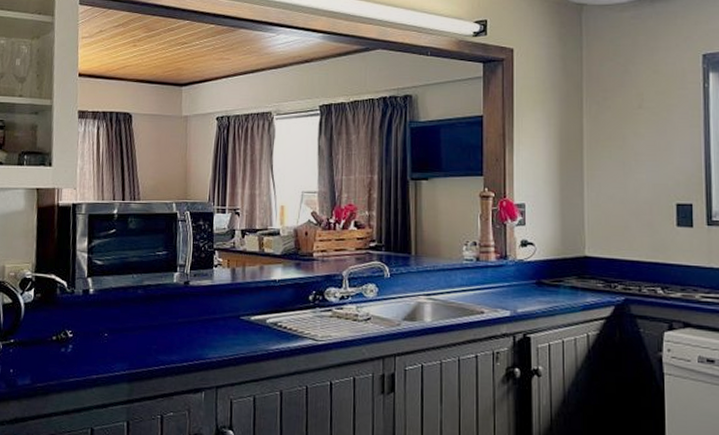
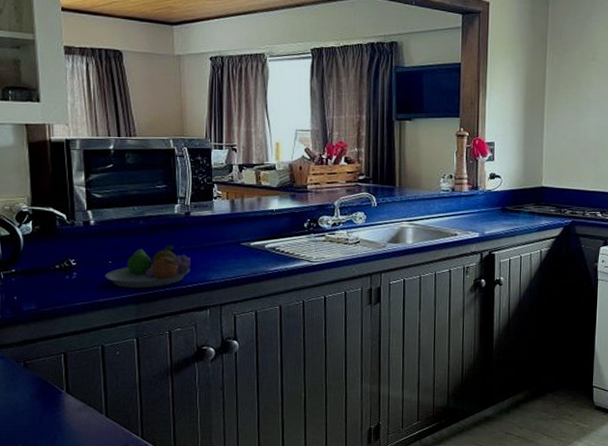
fruit bowl: none [99,317,187,365] -> present [104,245,191,288]

